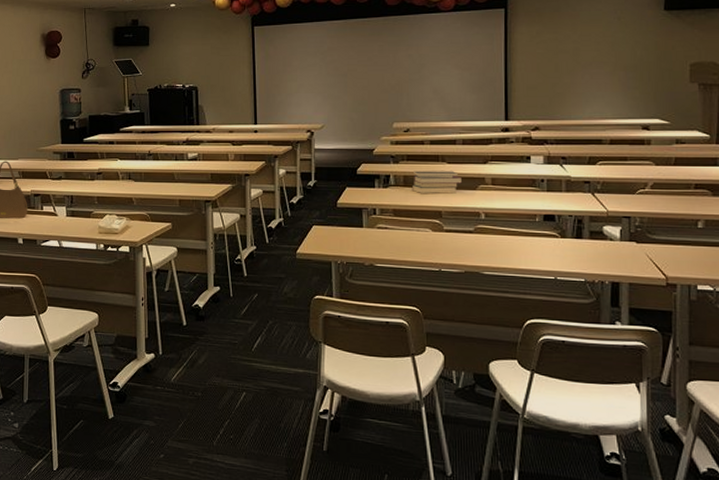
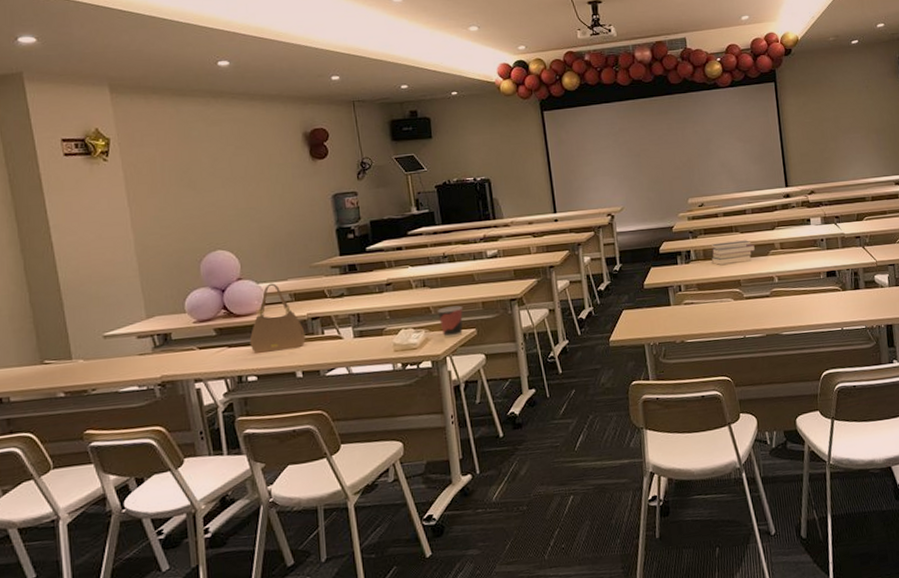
cup: none [139,200,161,228] -> present [437,305,463,338]

